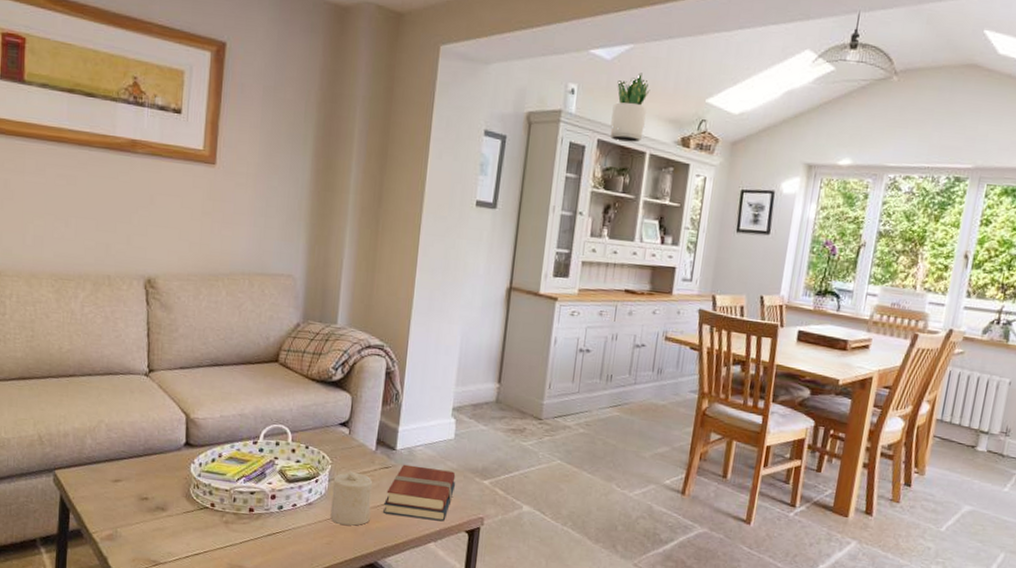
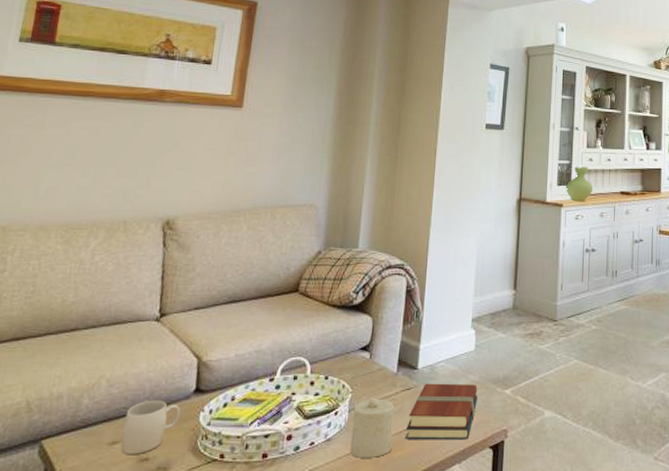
mug: none [123,447,173,493] -> present [121,399,180,454]
ceramic jug: none [563,257,594,298] -> present [566,166,593,202]
planter: present [610,72,650,143] -> none [595,12,625,67]

